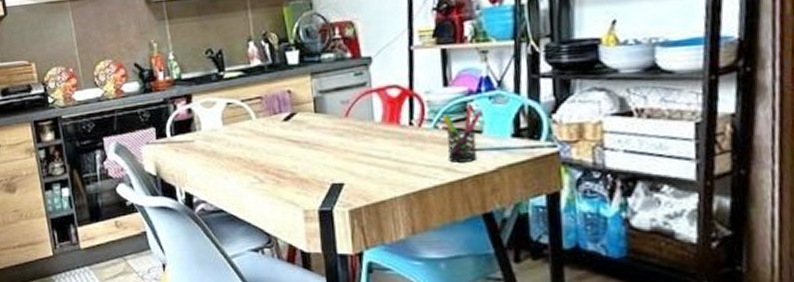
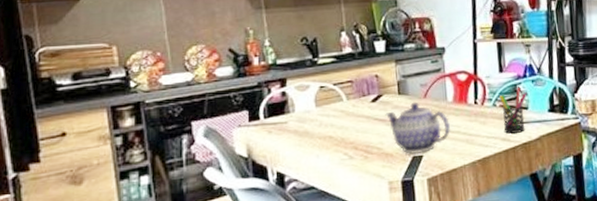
teapot: none [299,121,378,182] -> present [385,102,450,155]

